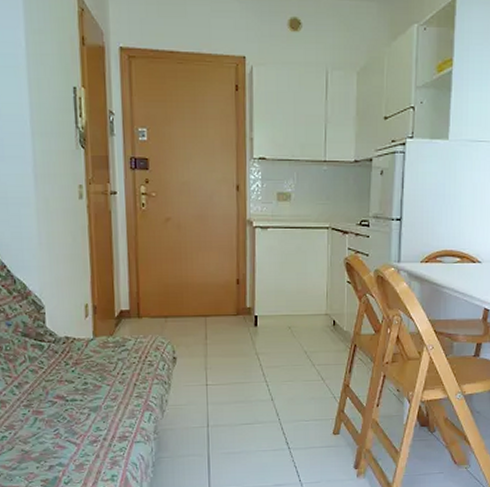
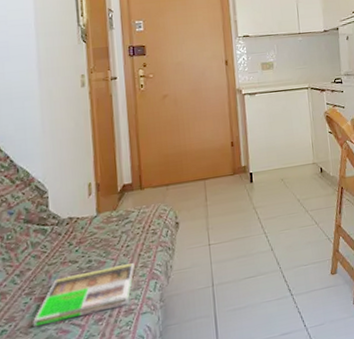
magazine: none [31,392,130,438] -> present [33,263,135,328]

